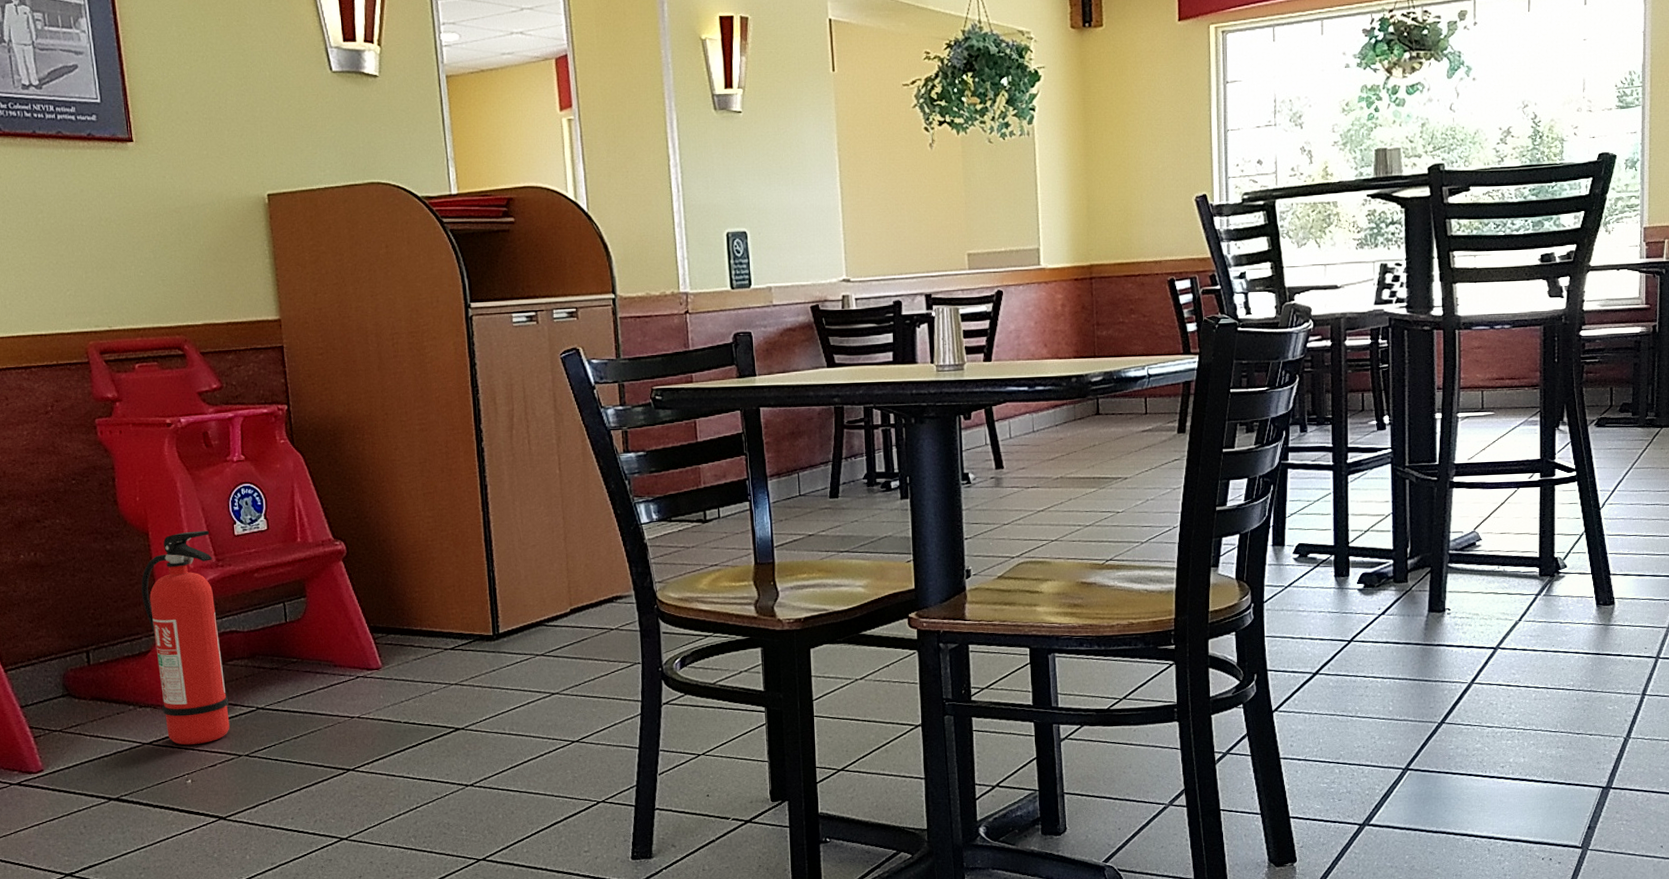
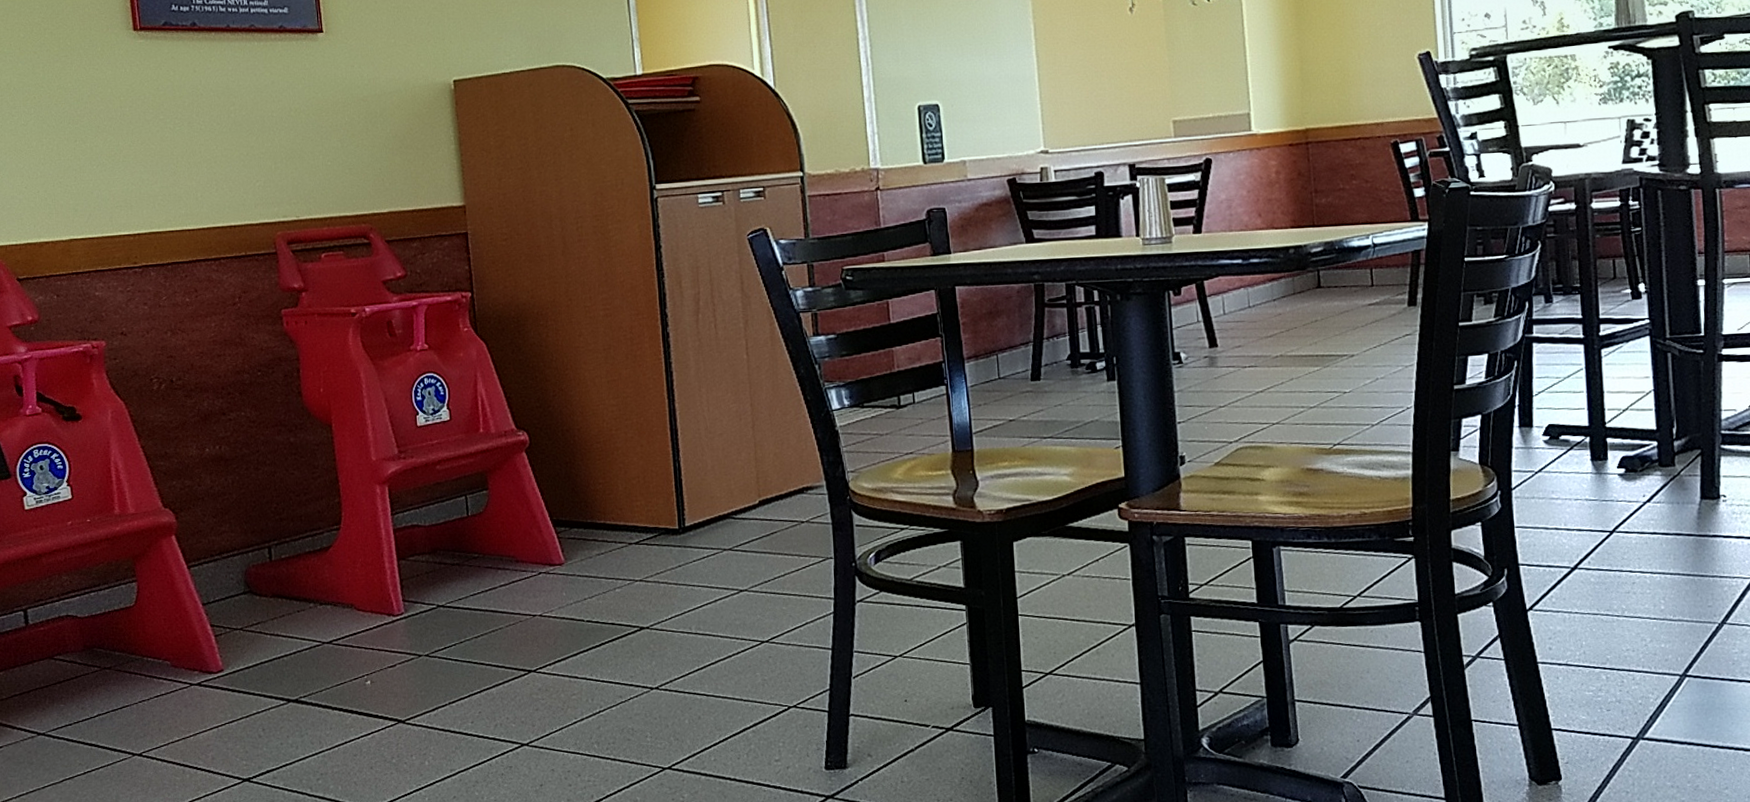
fire extinguisher: present [141,530,230,745] -> none [323,421,410,645]

